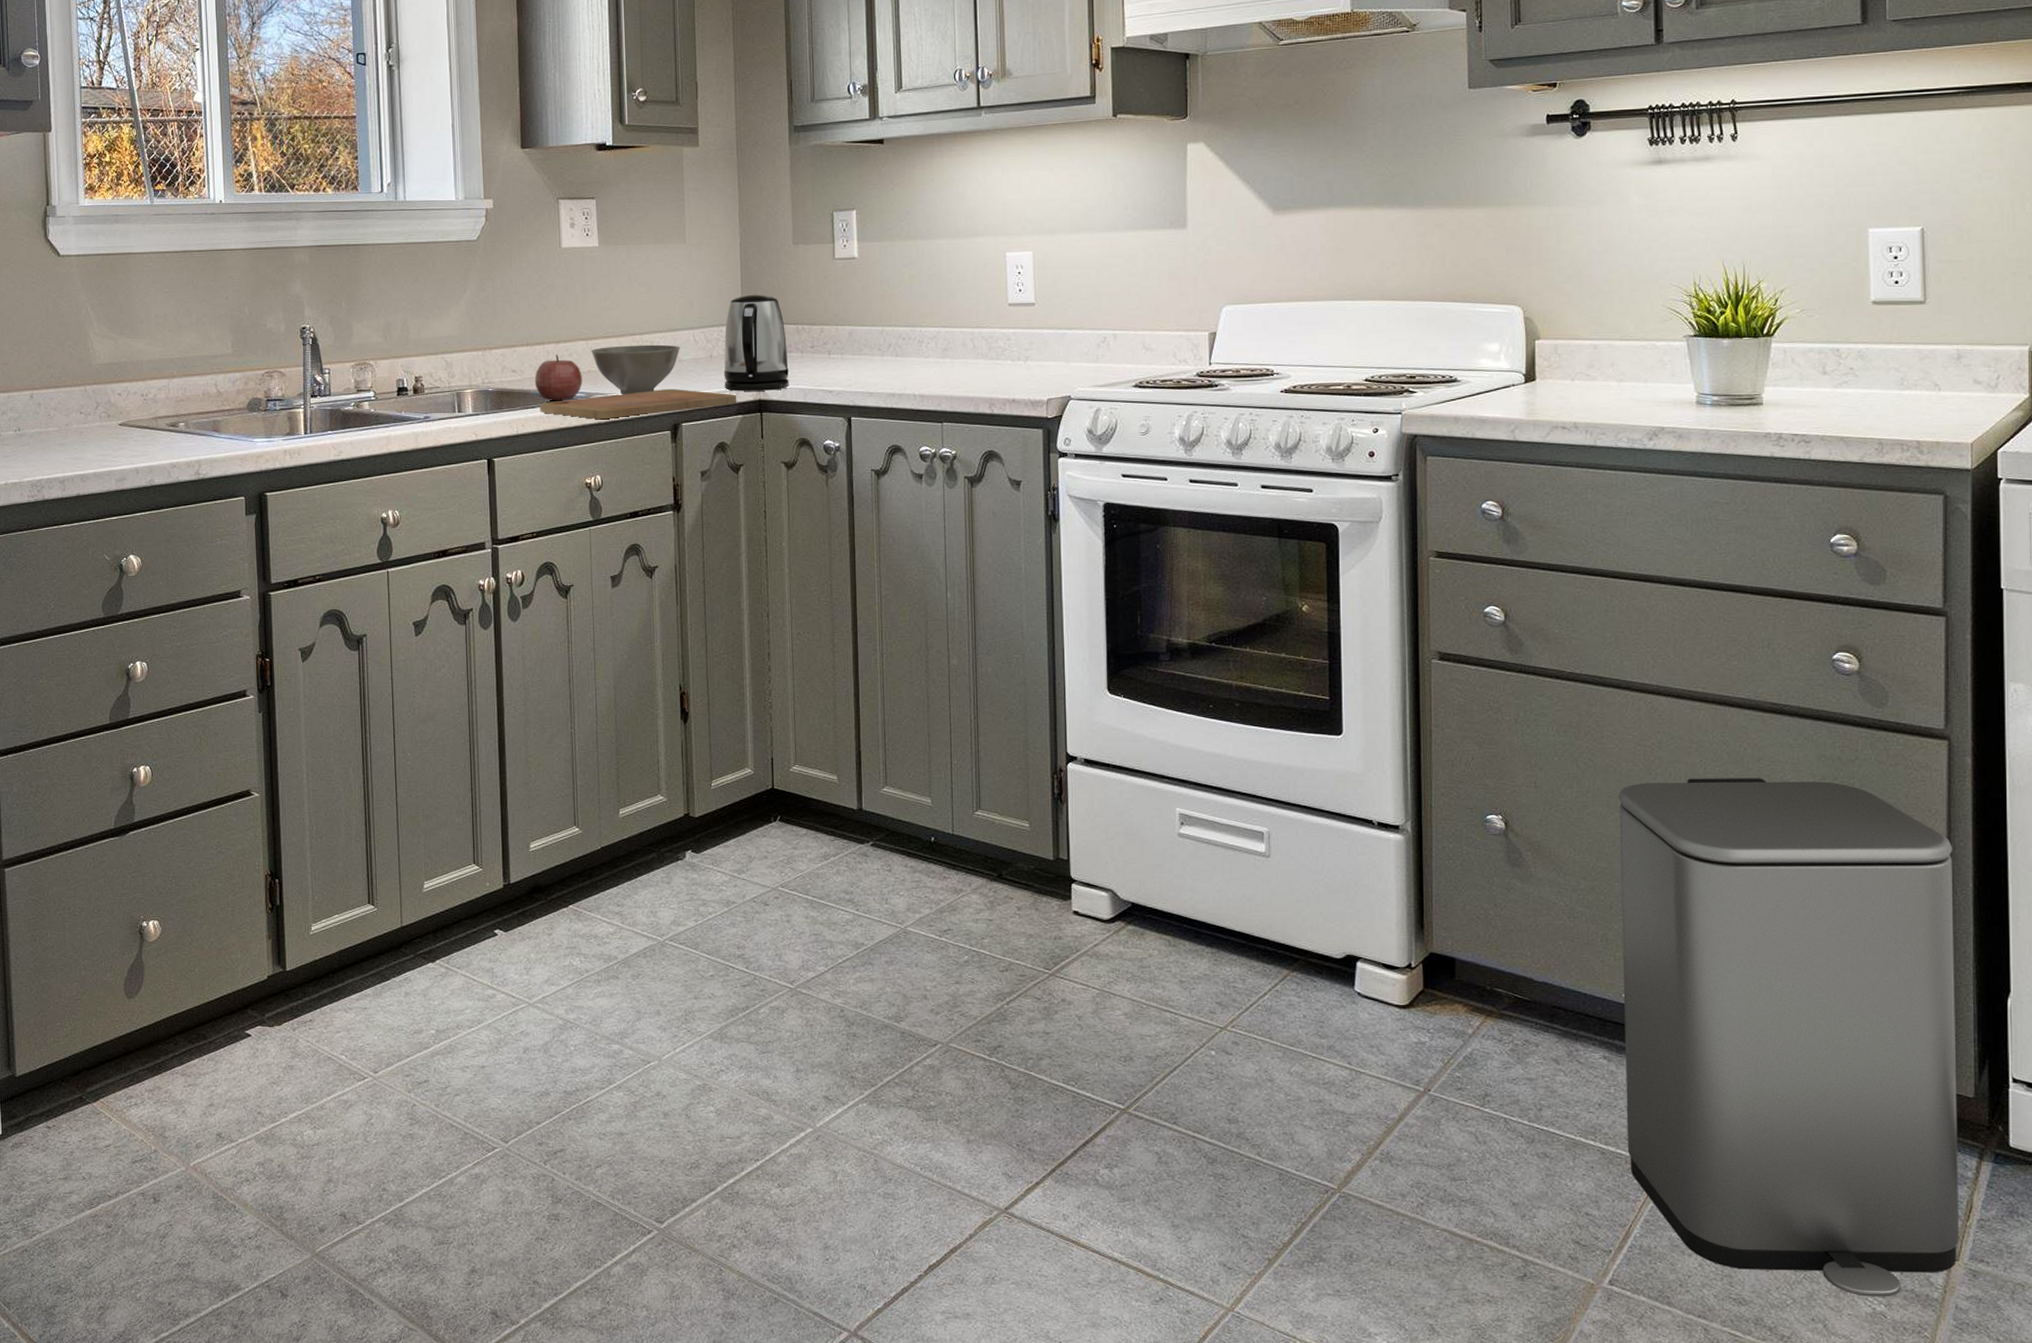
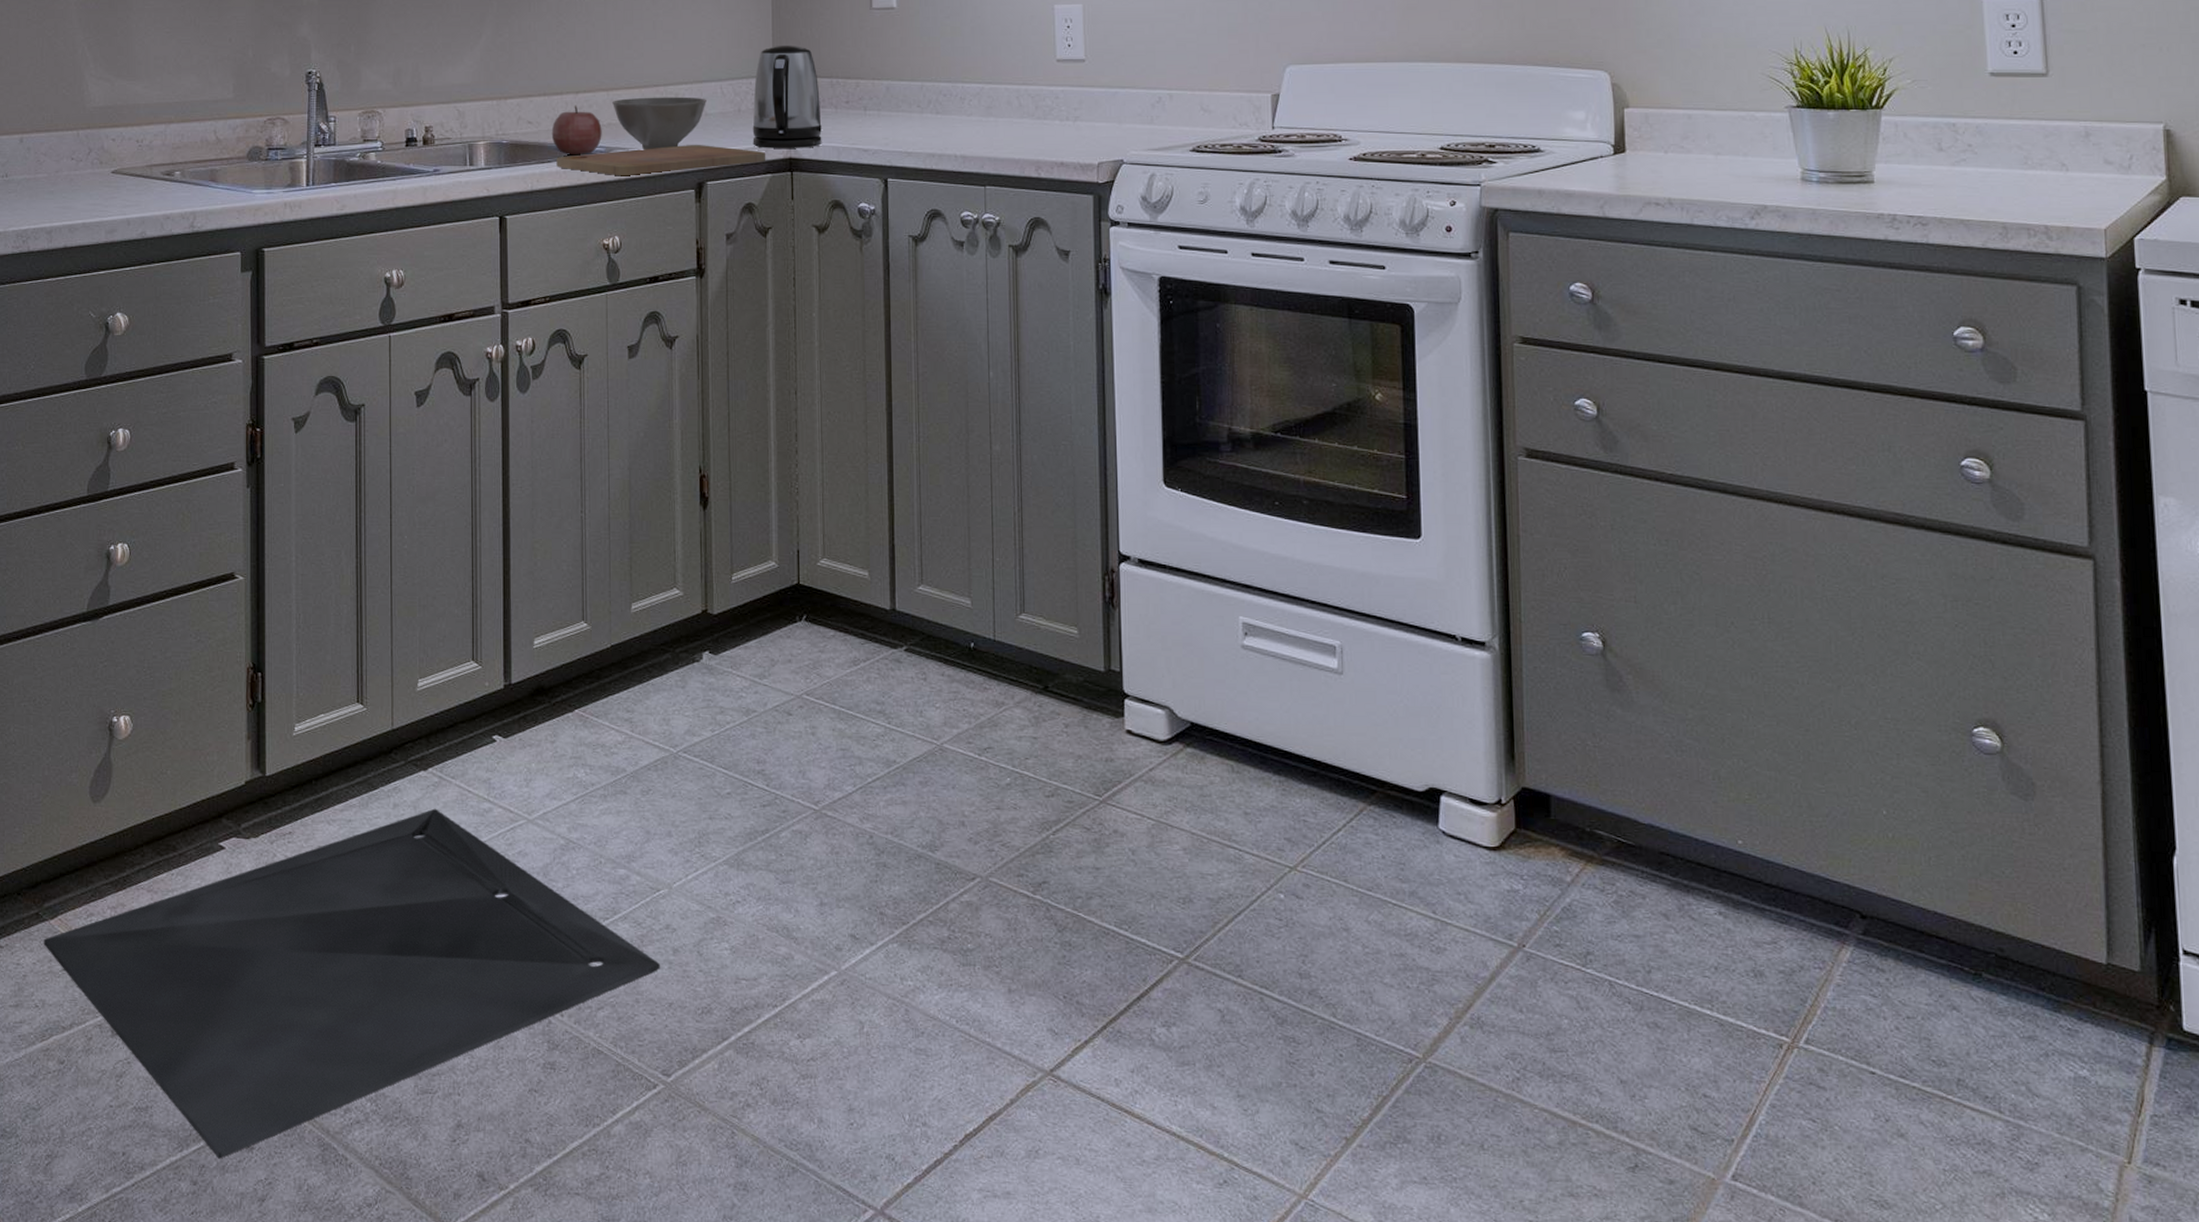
door mat: none [87,995,652,1306] -> present [43,808,660,1159]
pedal bin: present [1618,778,1959,1297] -> none [1728,596,2130,1205]

